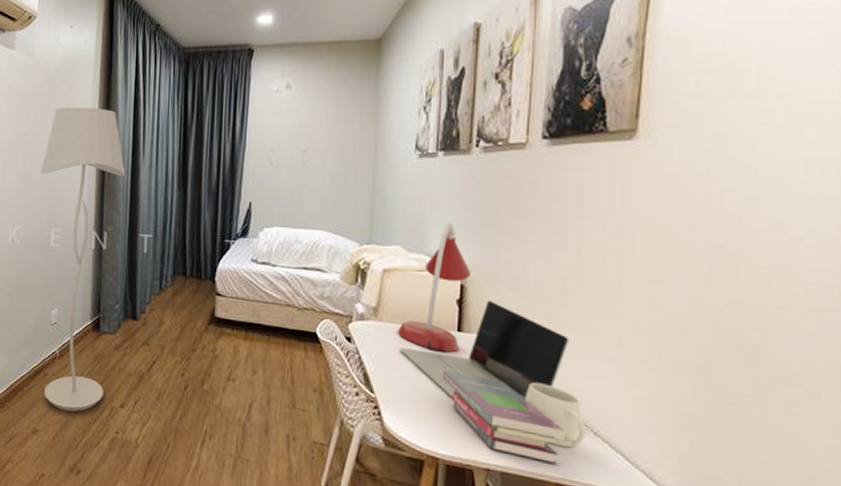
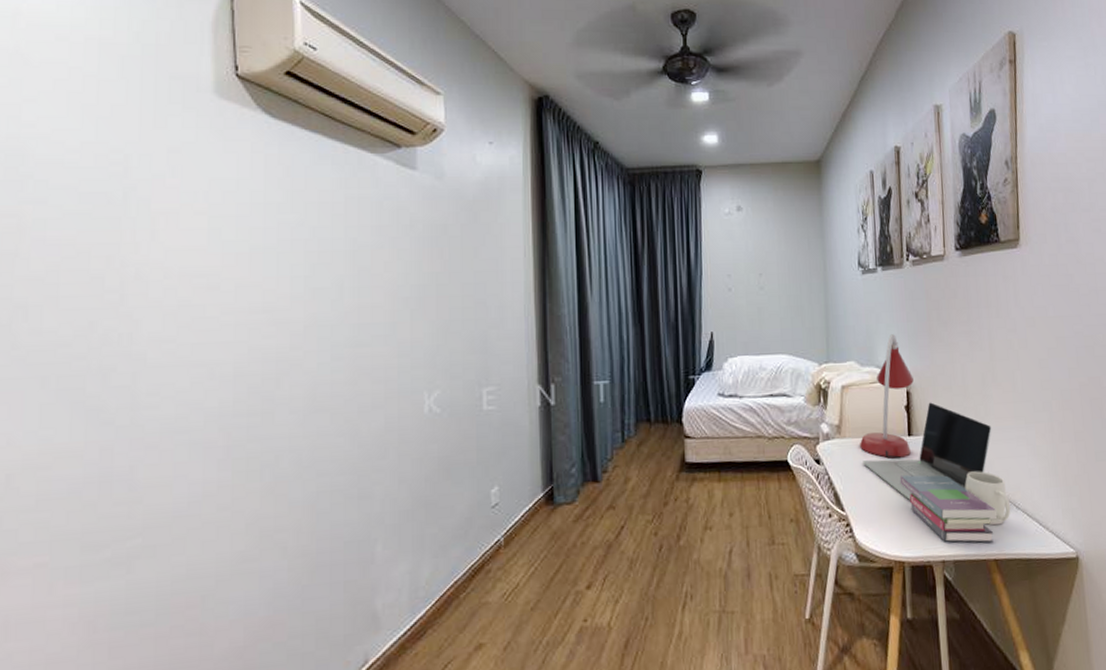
floor lamp: present [41,107,126,412] -> none [463,238,572,611]

